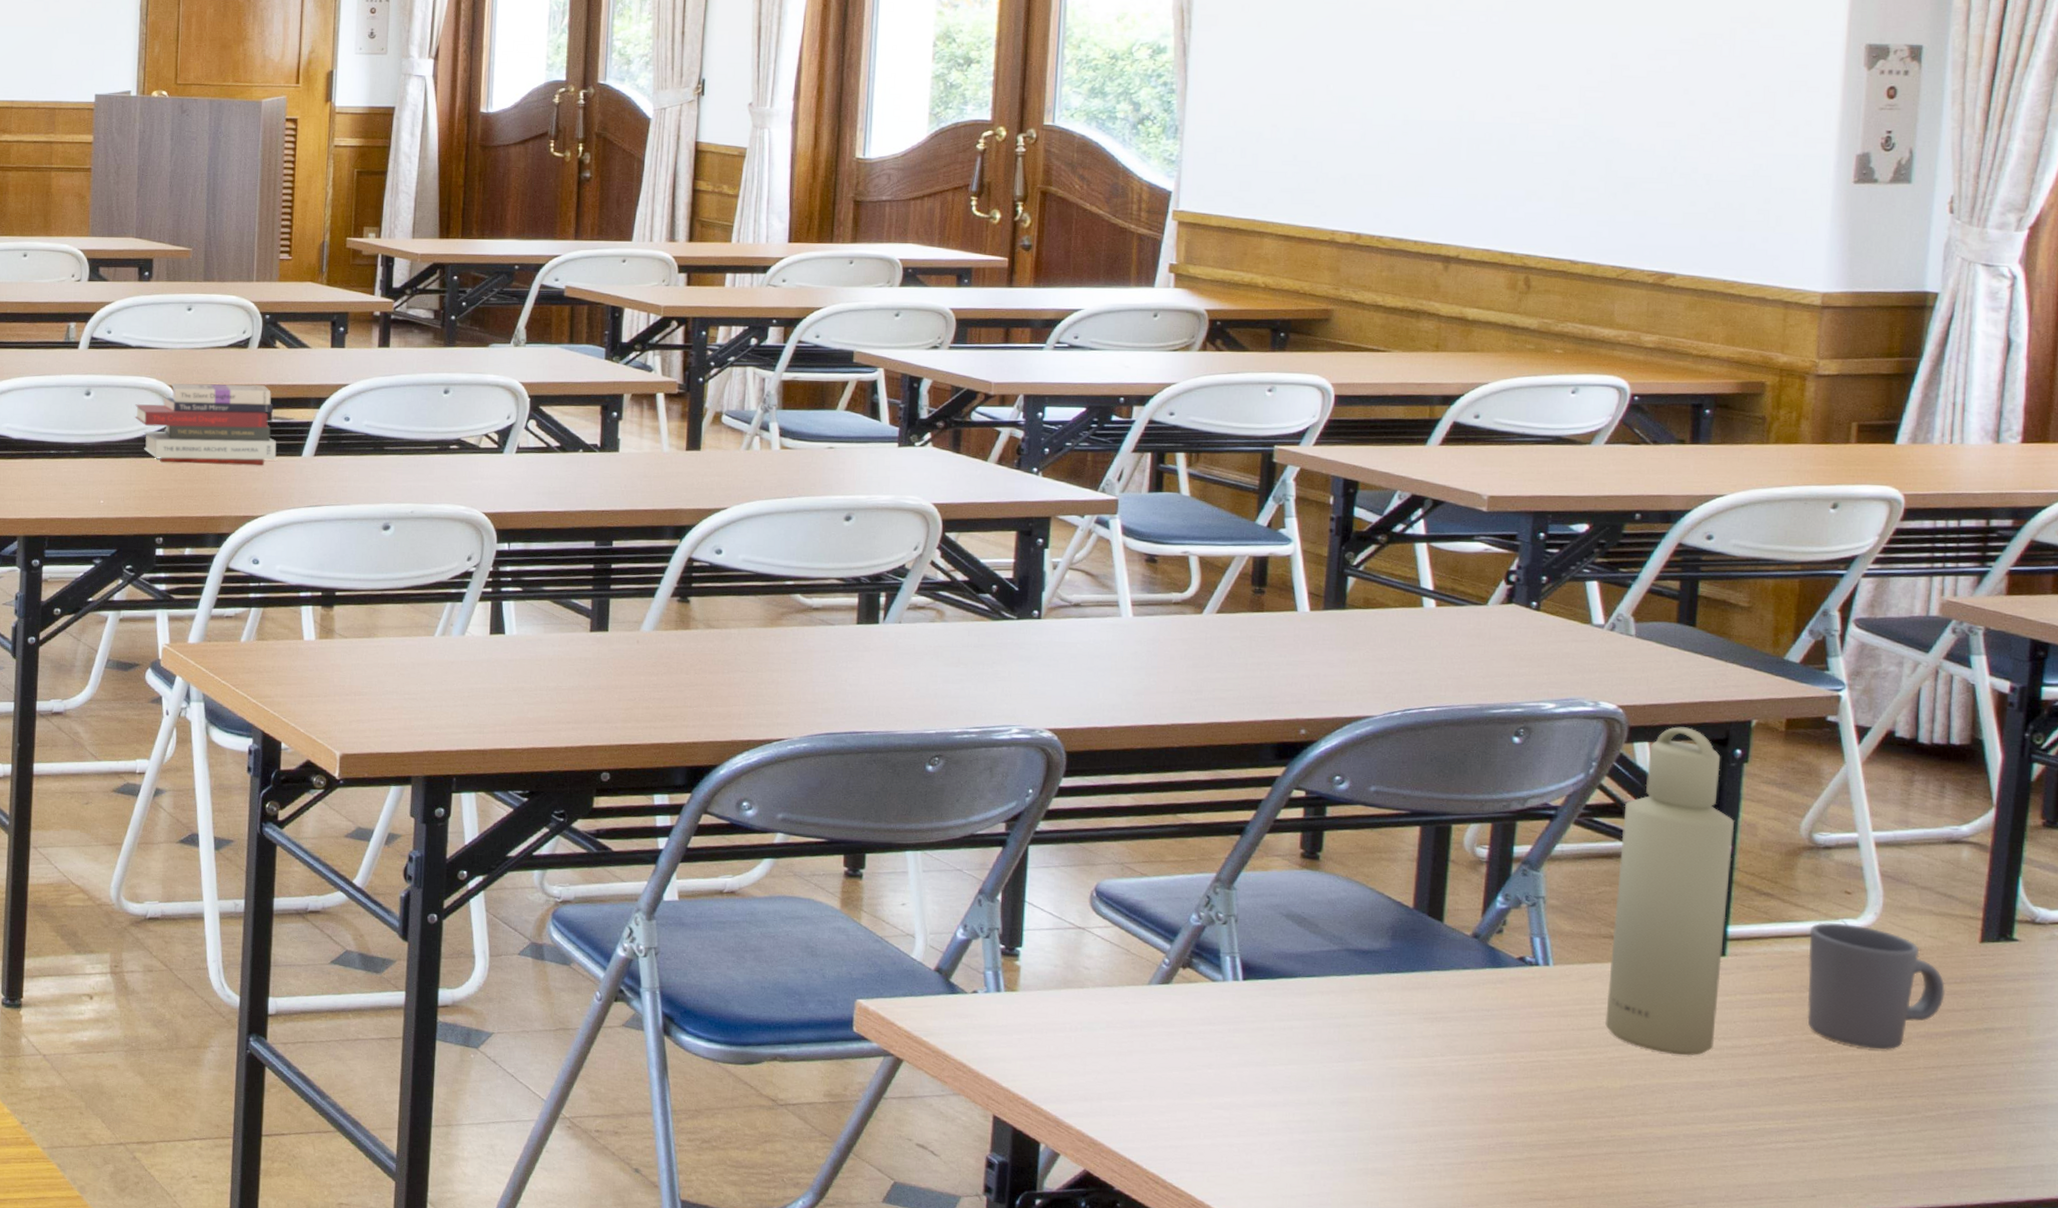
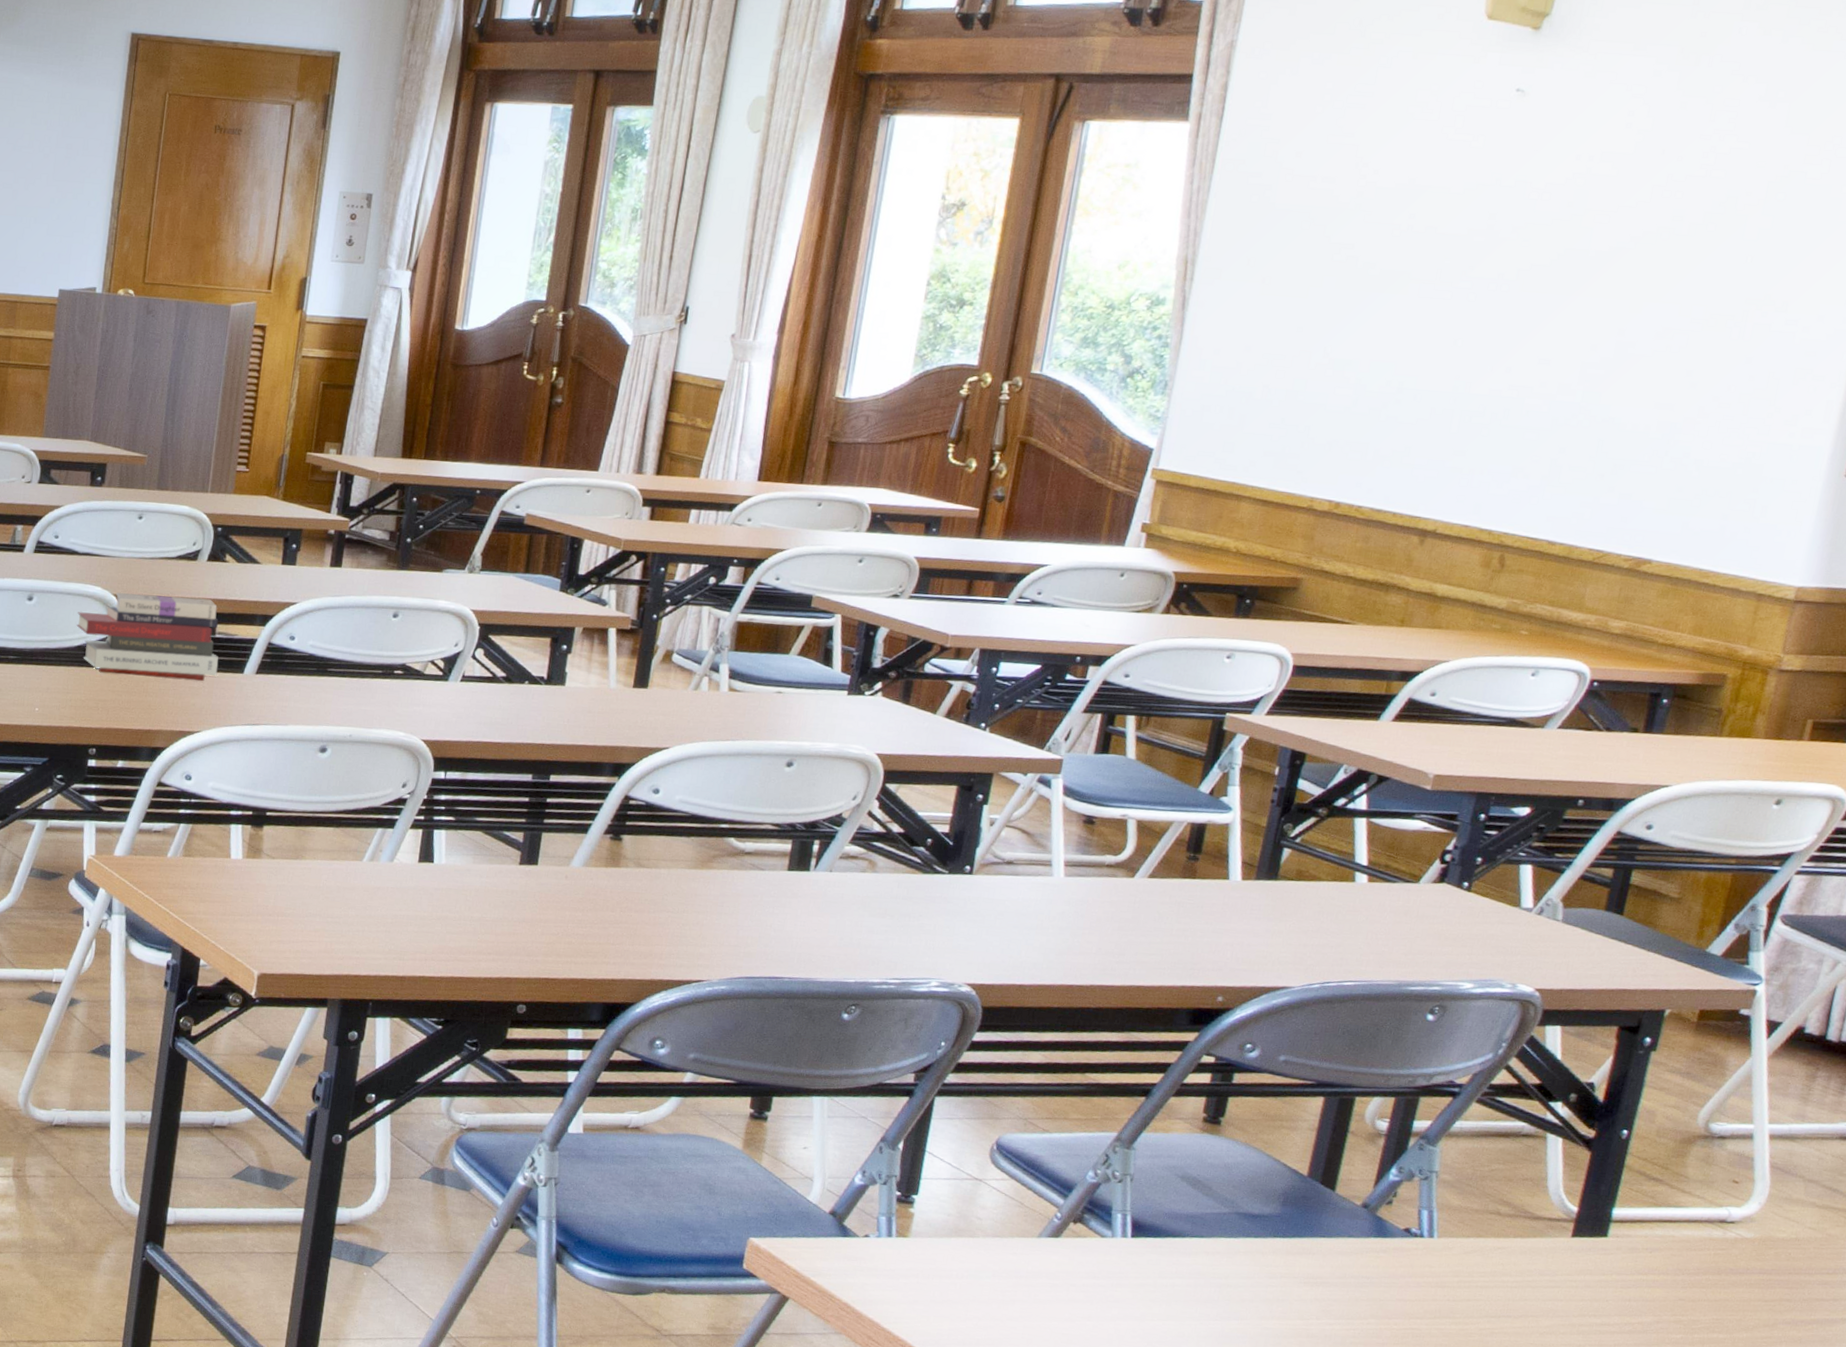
bottle: present [1605,727,1735,1056] -> none [1480,1012,1635,1331]
mug: present [1807,922,1945,1050] -> none [1678,1209,1818,1335]

